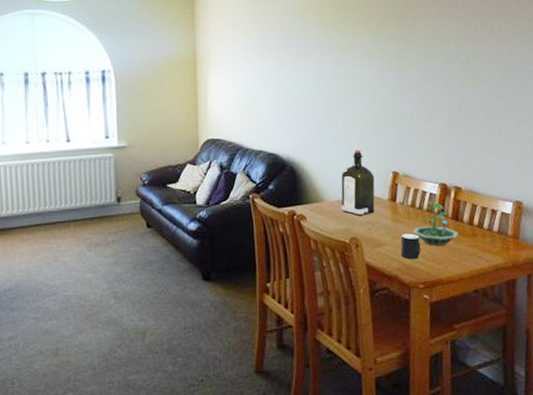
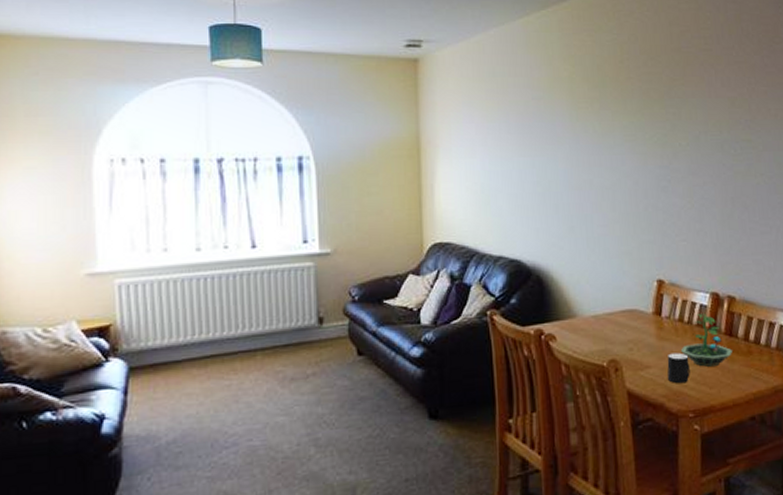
liquor: present [341,149,375,216] -> none [597,253,637,333]

